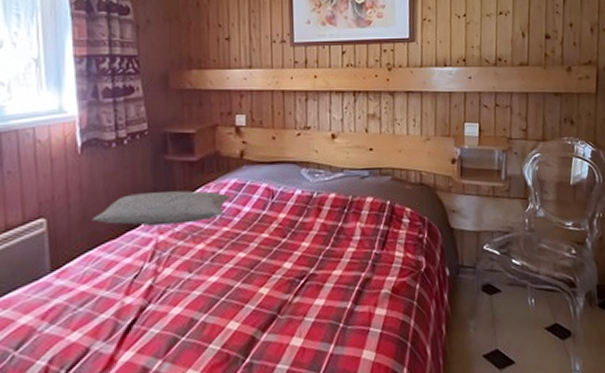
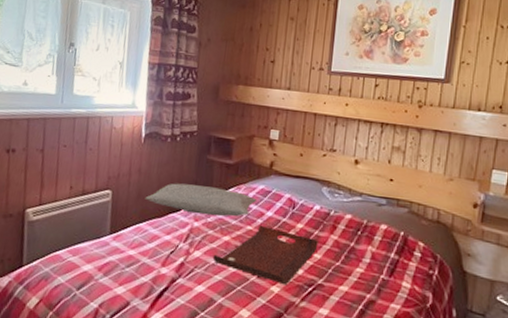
serving tray: none [187,223,304,284] -> present [212,224,318,285]

